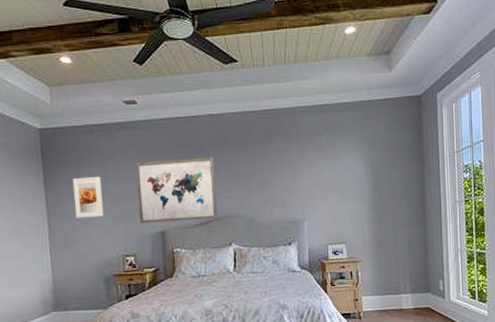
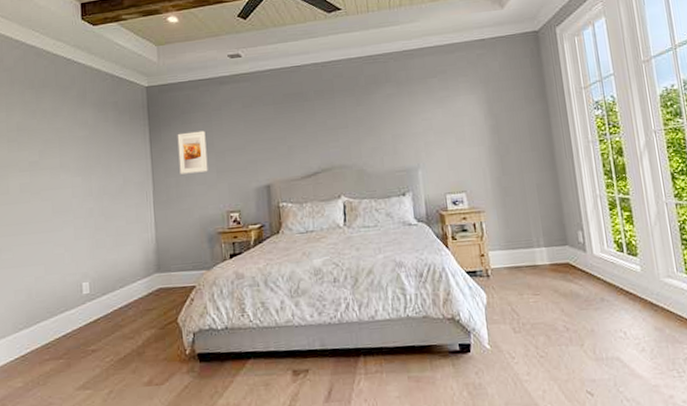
wall art: present [135,157,218,223] -> none [240,106,325,177]

